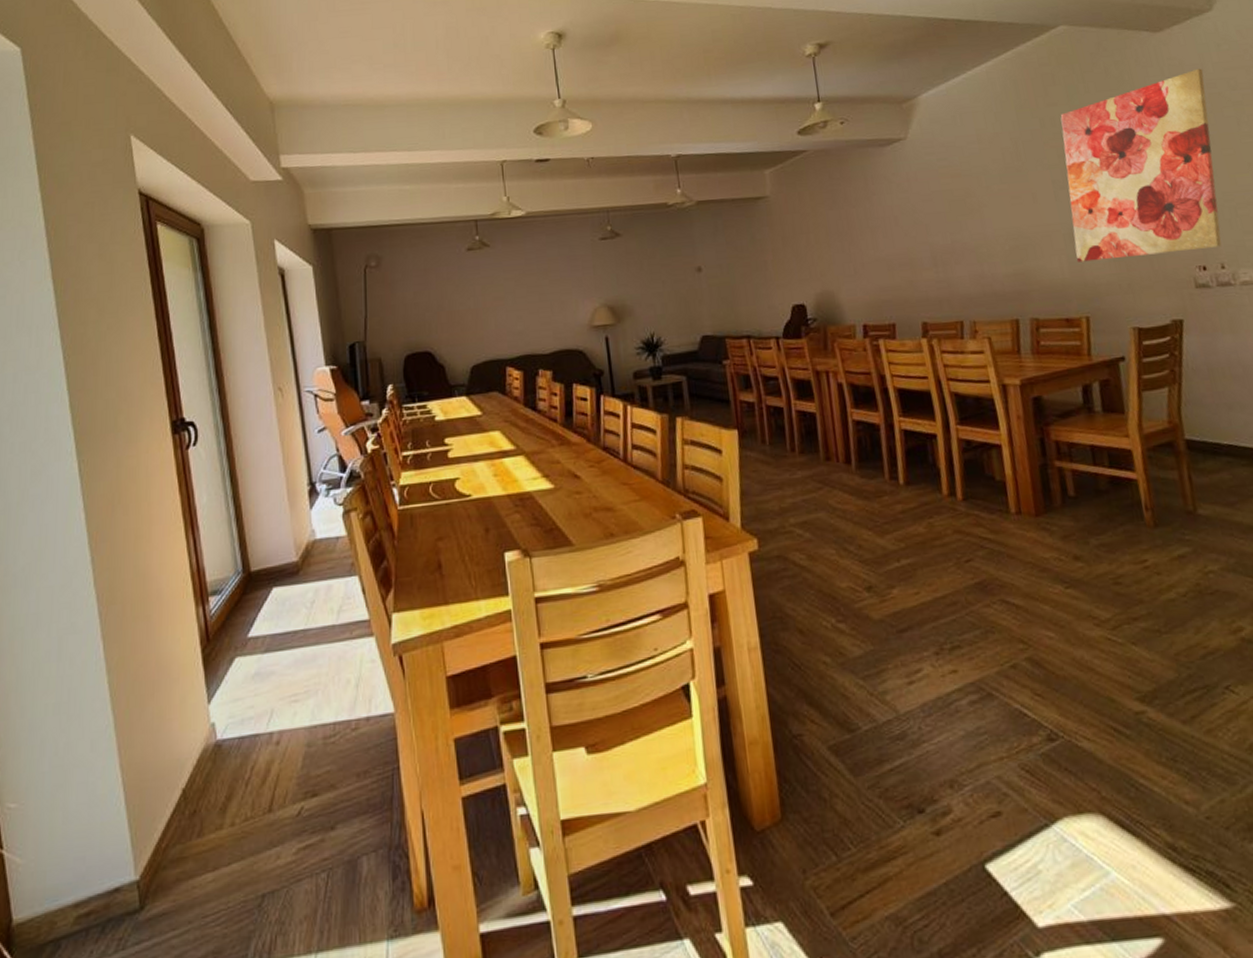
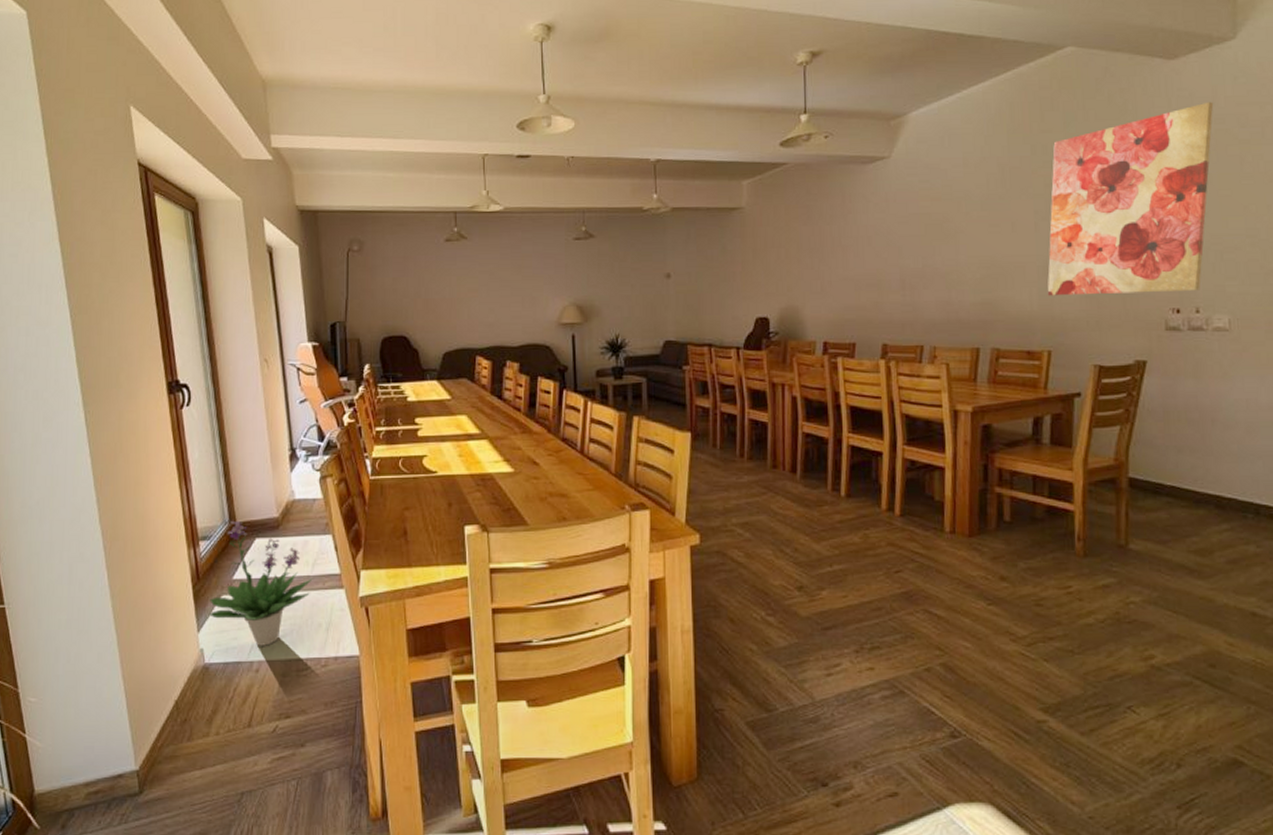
potted plant: none [222,568,339,713] -> present [209,520,313,646]

